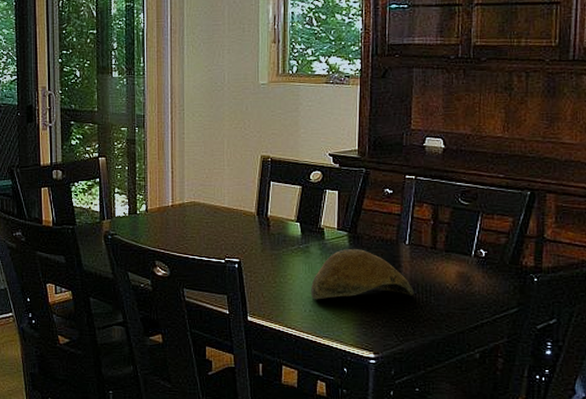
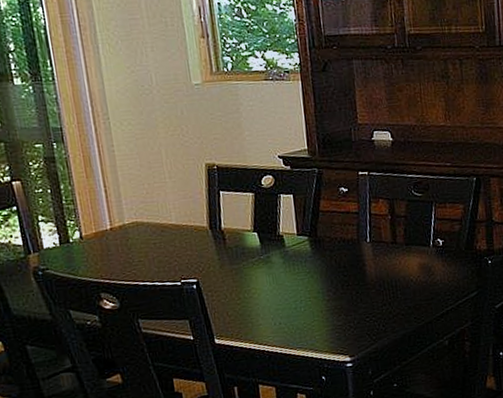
bowl: present [310,249,414,300] -> none [277,252,381,311]

